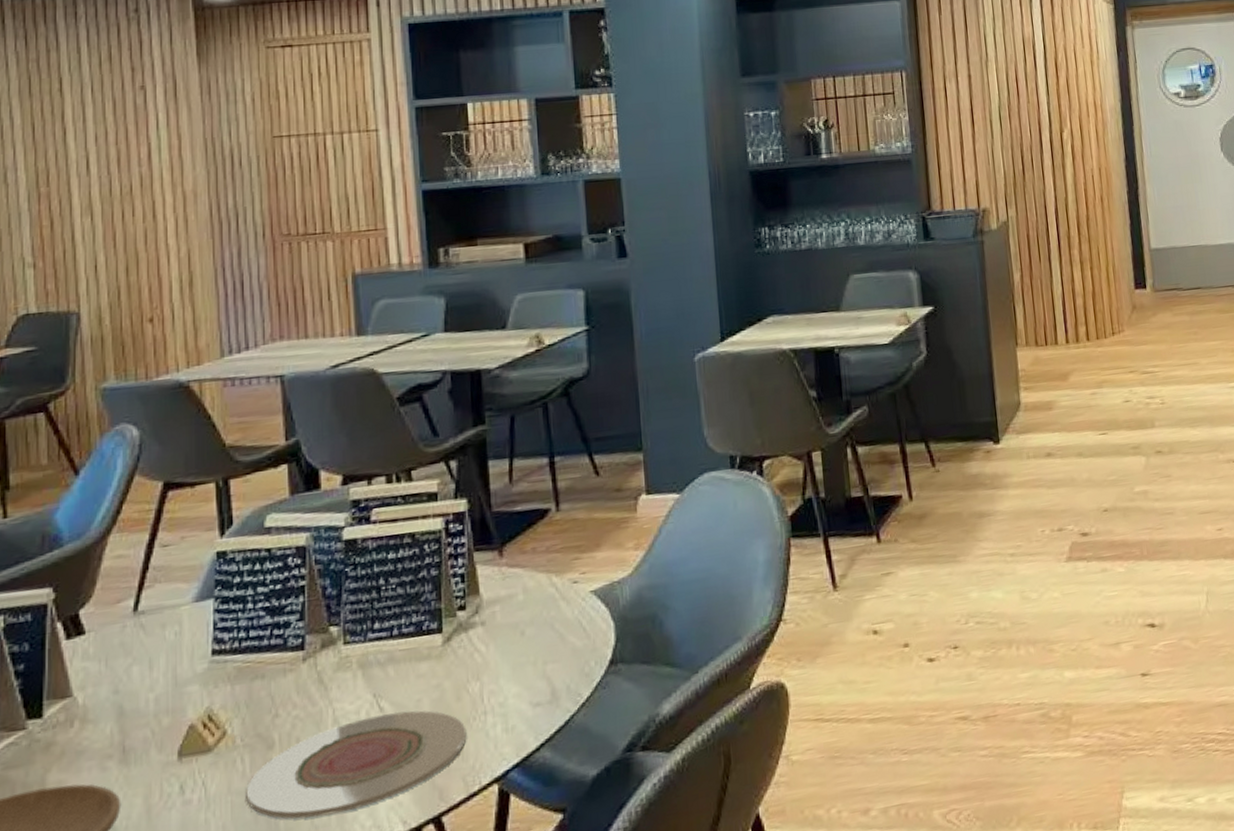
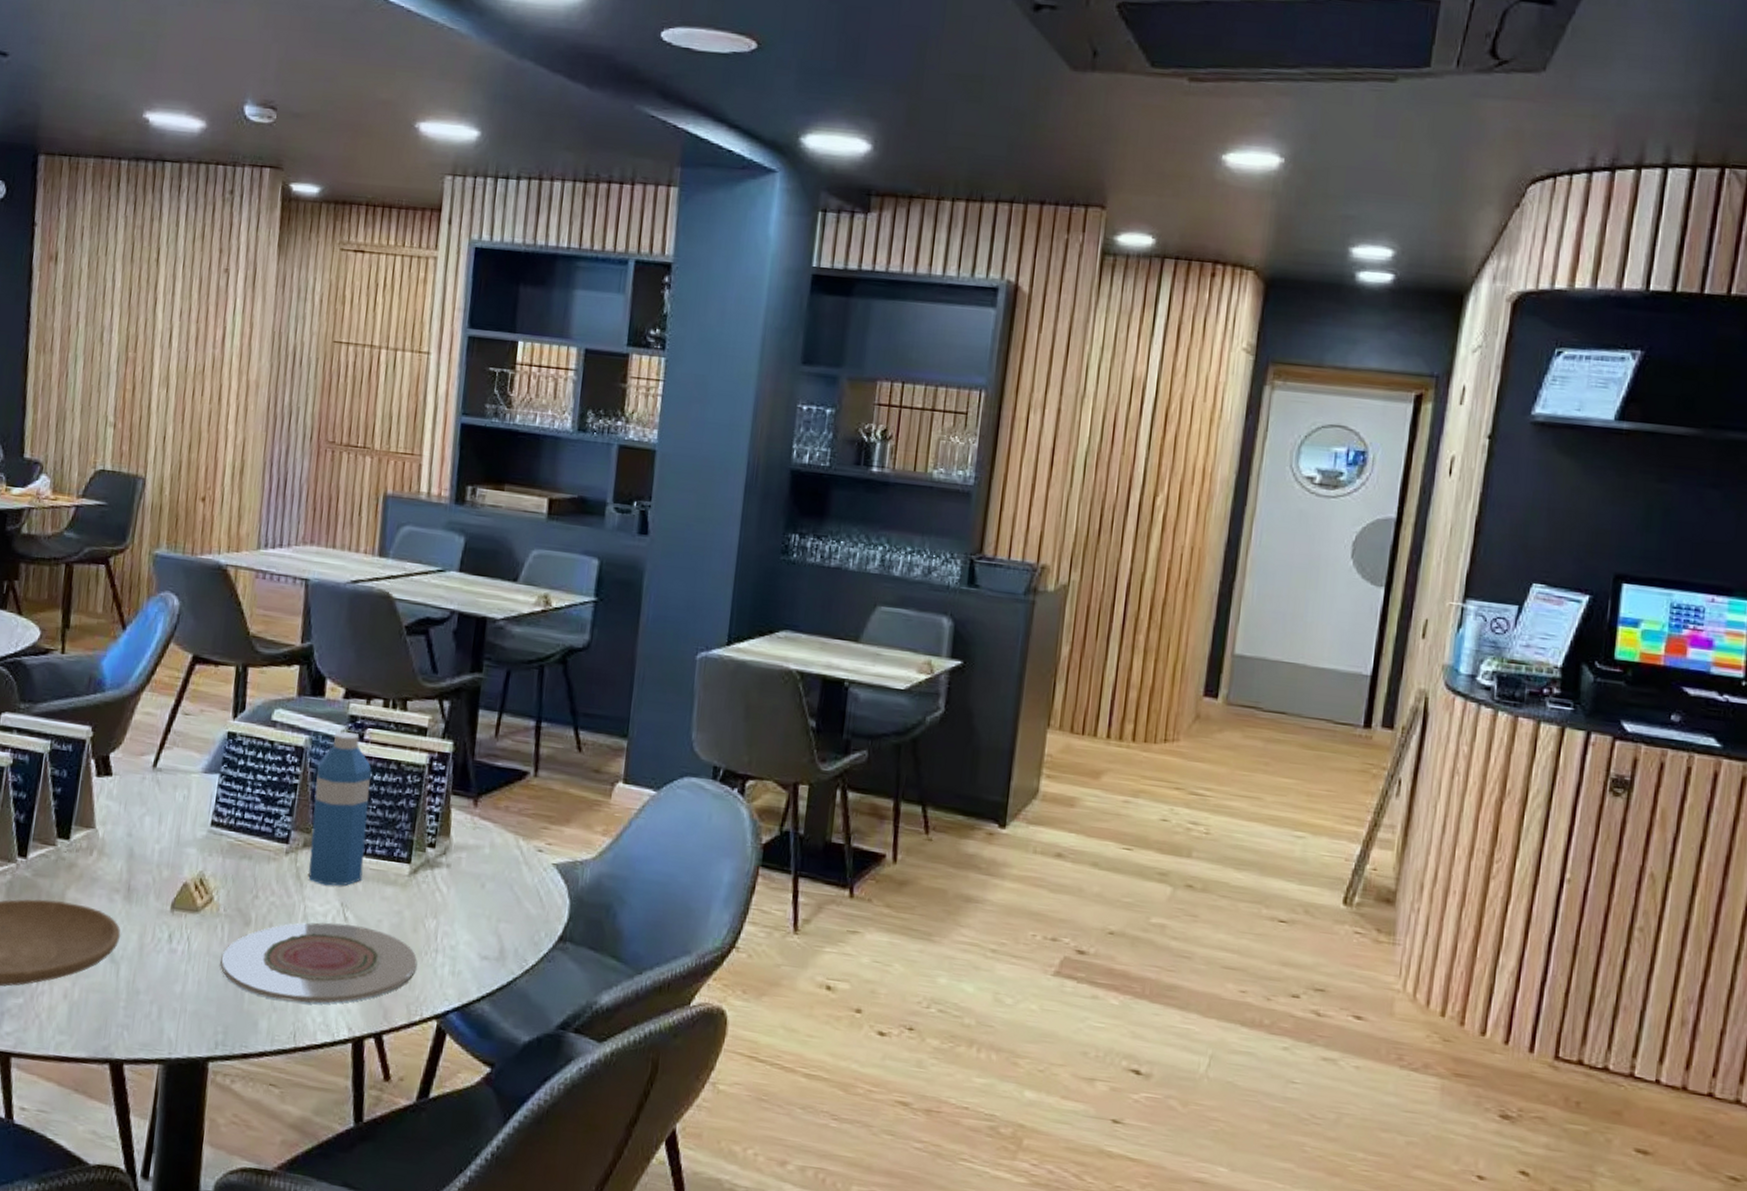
water bottle: none [323,516,392,682] -> present [308,731,372,886]

